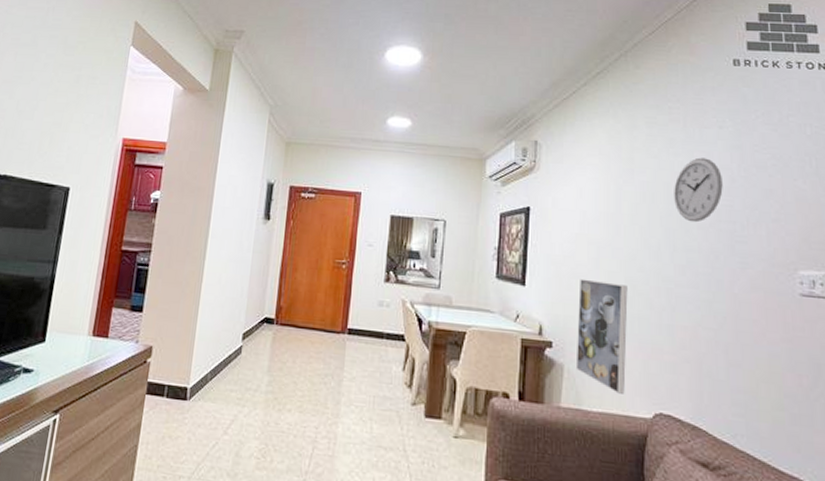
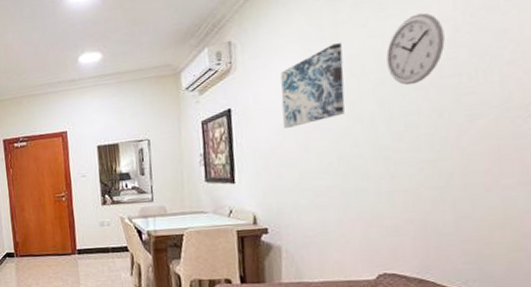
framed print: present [575,278,628,394] -> none [290,163,346,263]
wall art: none [578,167,636,240] -> present [280,43,345,128]

